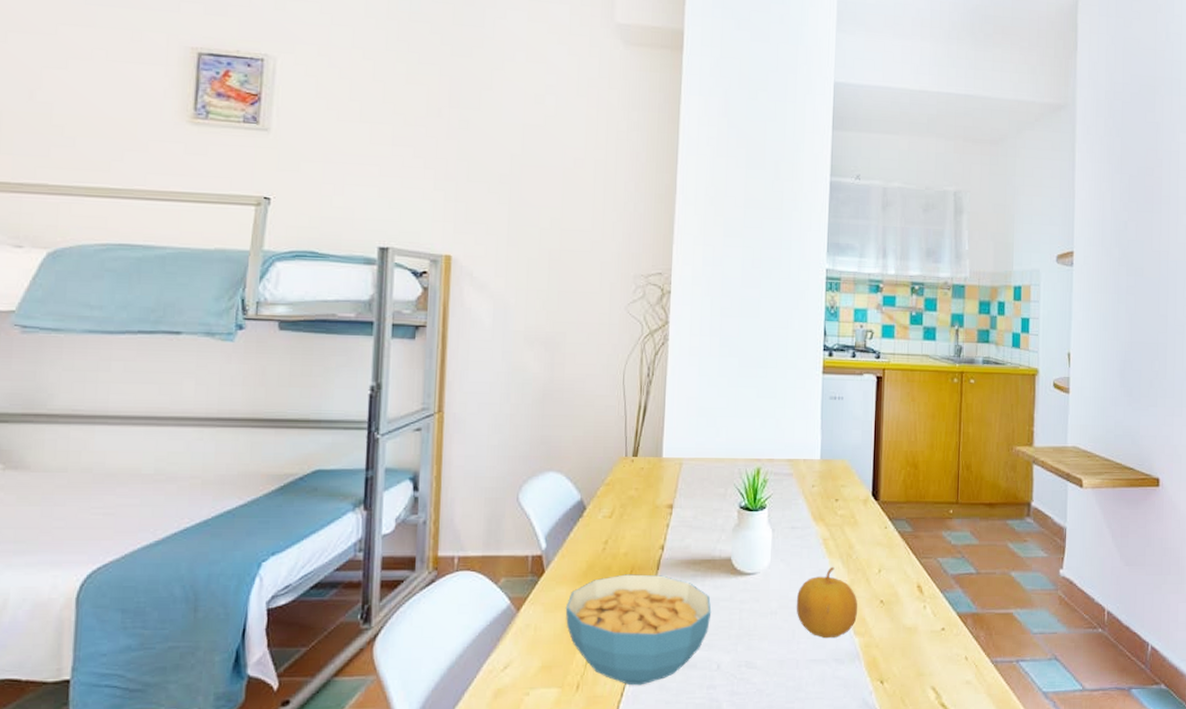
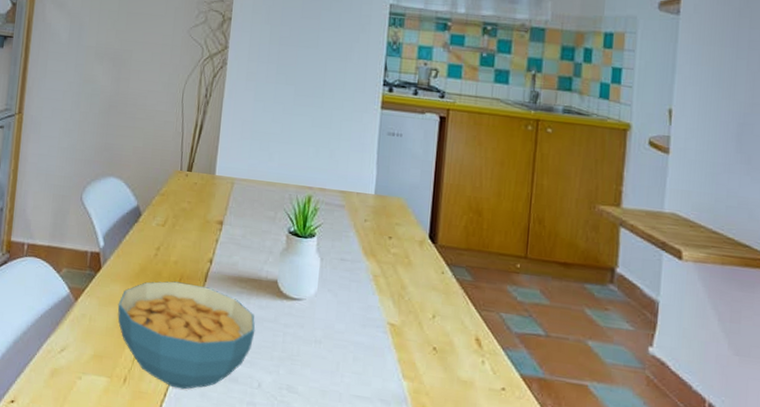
fruit: present [796,566,857,639] -> none [341,304,408,378]

